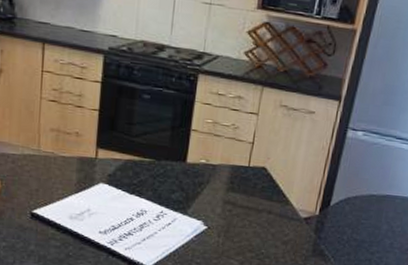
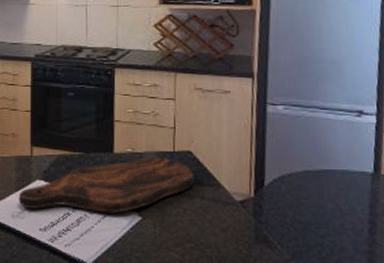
cutting board: none [78,170,266,222] -> present [18,156,195,213]

